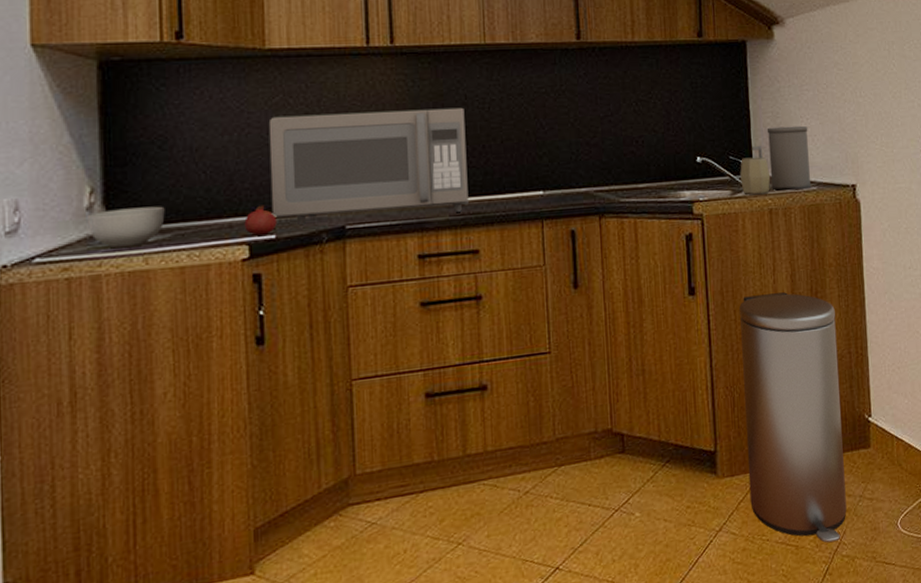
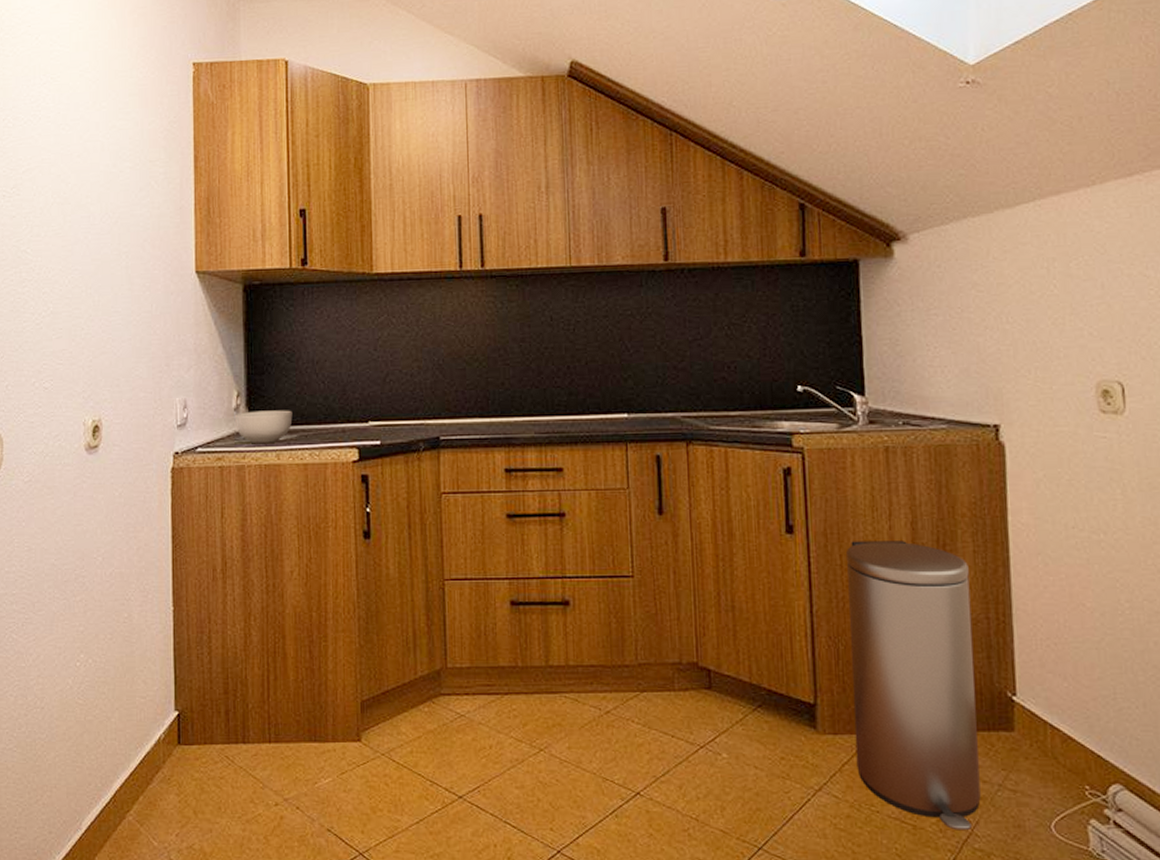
fruit: present [244,205,277,236] -> none [355,413,381,441]
microwave: present [268,107,469,225] -> none [375,328,553,433]
soap dispenser: present [740,145,771,196] -> none [849,375,887,432]
canister: present [767,125,811,191] -> none [883,355,938,428]

